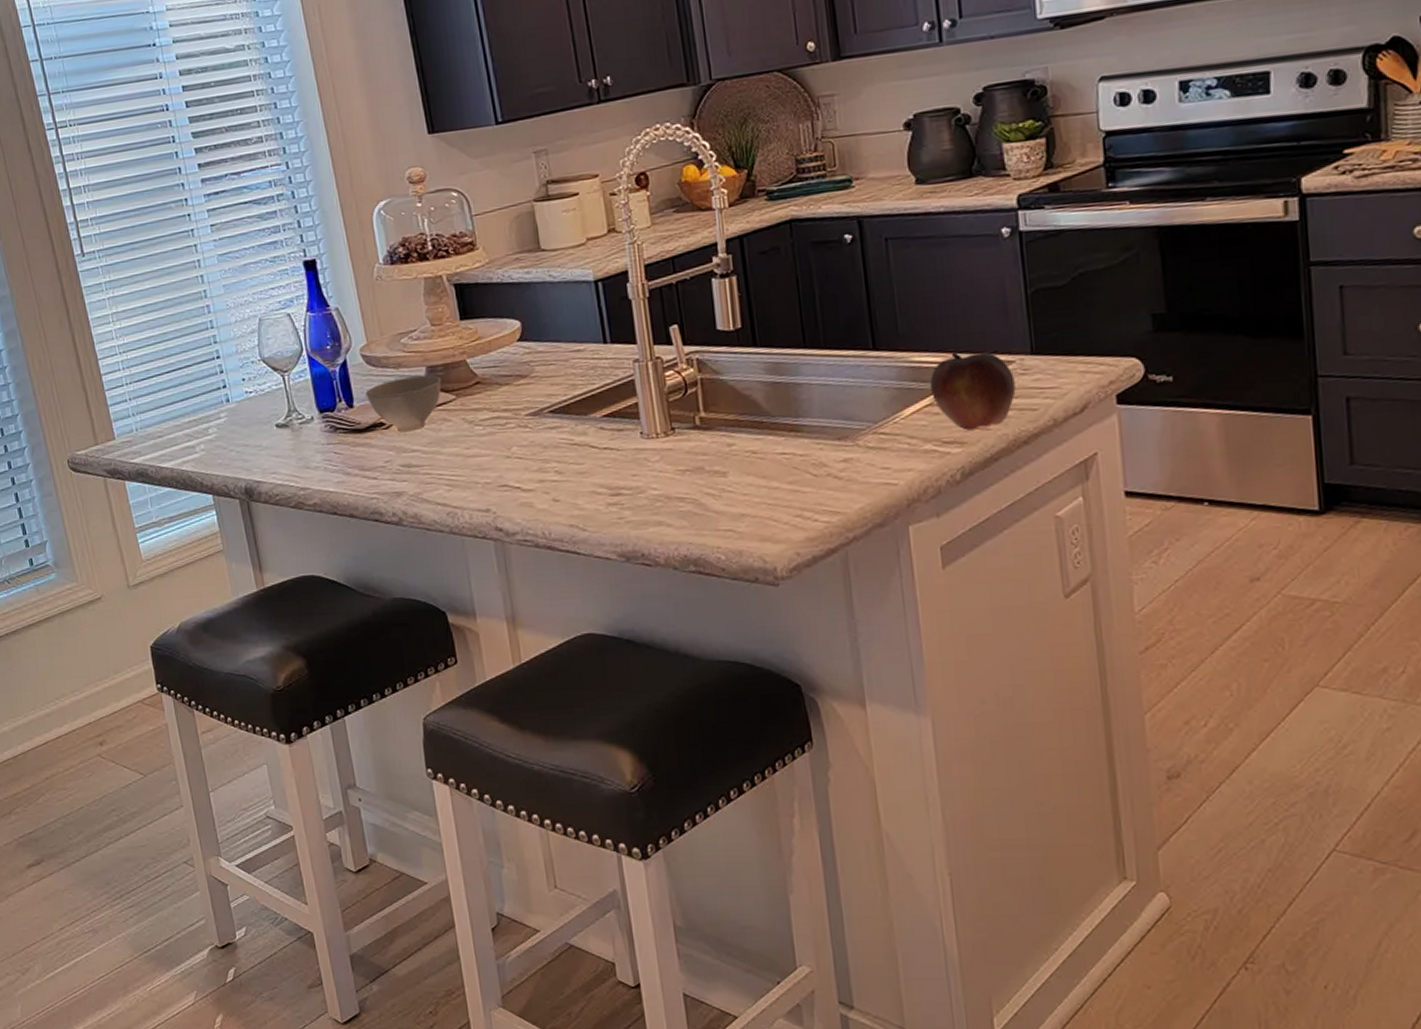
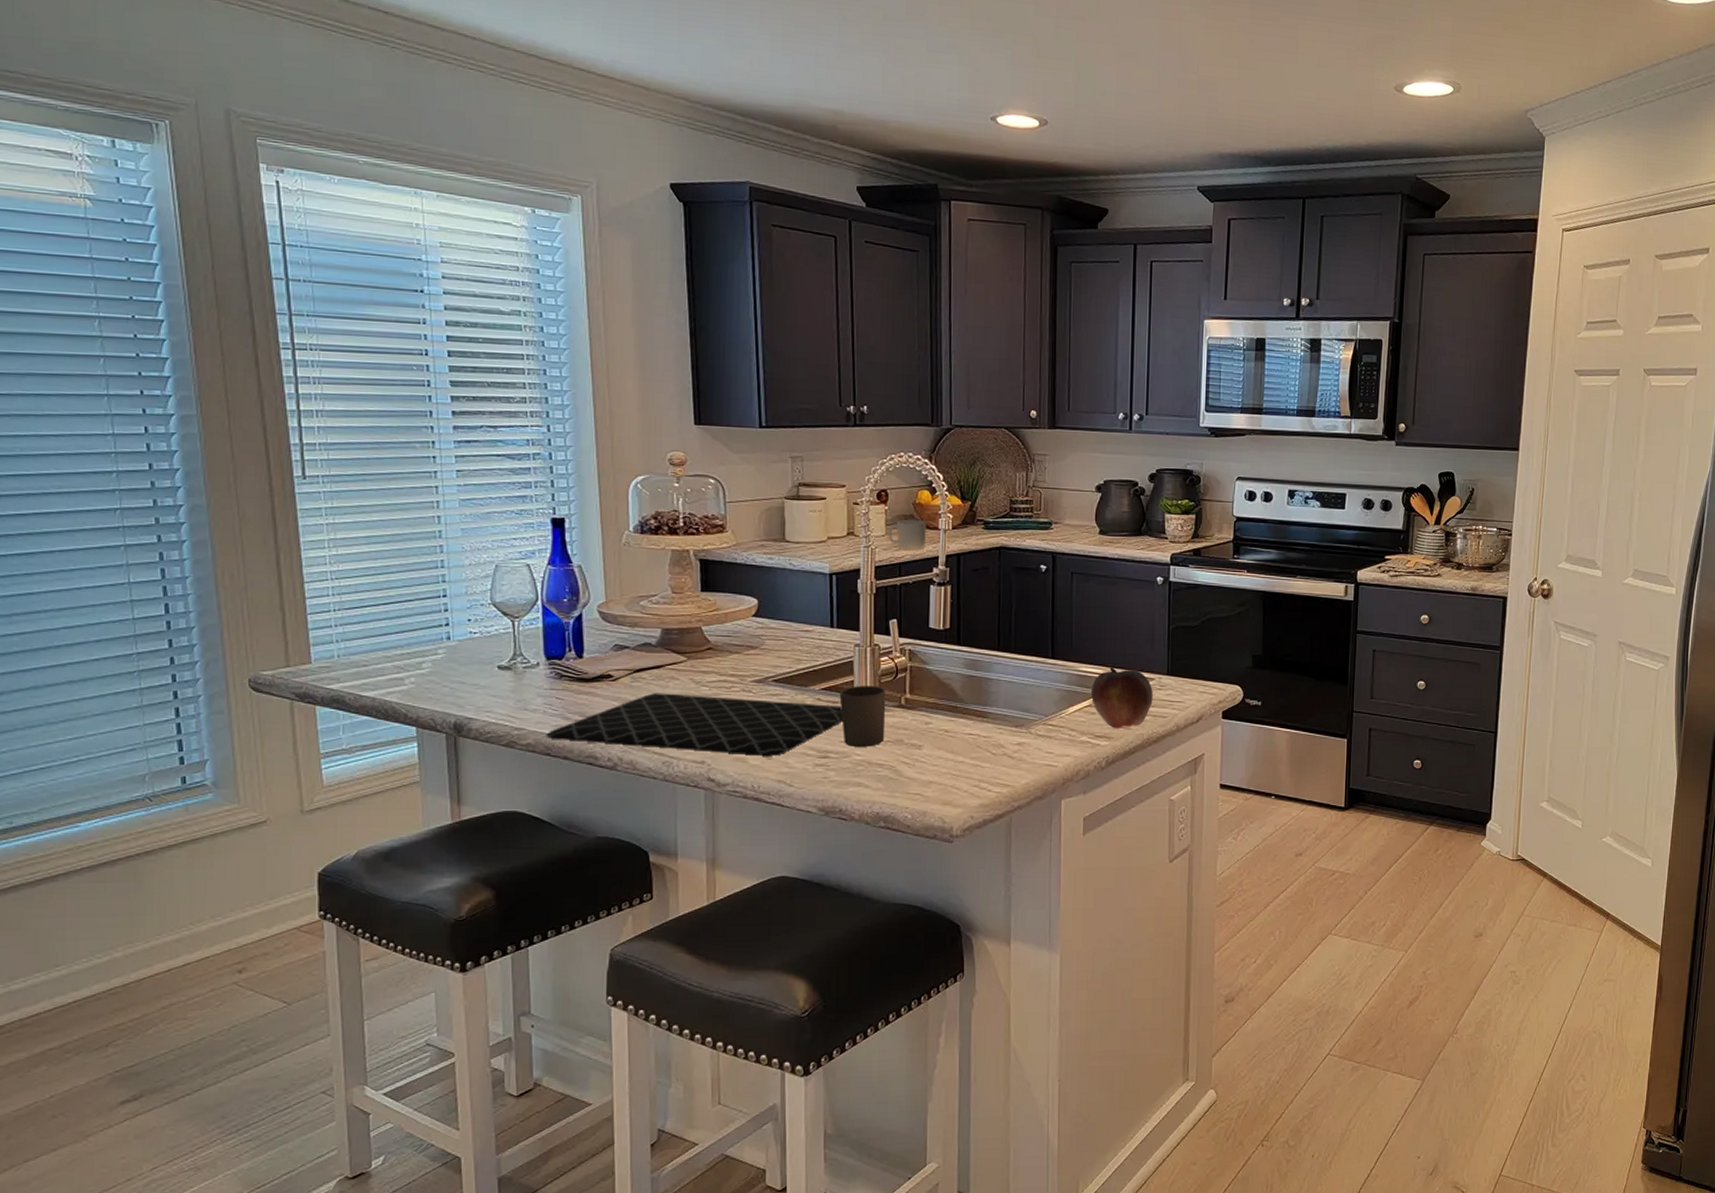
placemat: none [330,433,632,499] -> present [546,693,843,756]
bowl: present [365,375,442,433] -> none [597,636,675,686]
mug: none [623,406,683,480] -> present [839,686,886,747]
mug: none [653,201,700,242] -> present [888,519,926,552]

